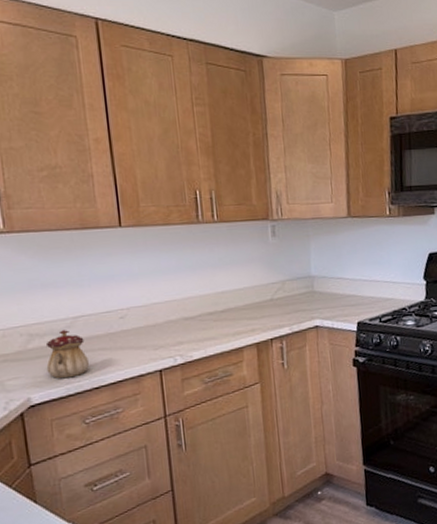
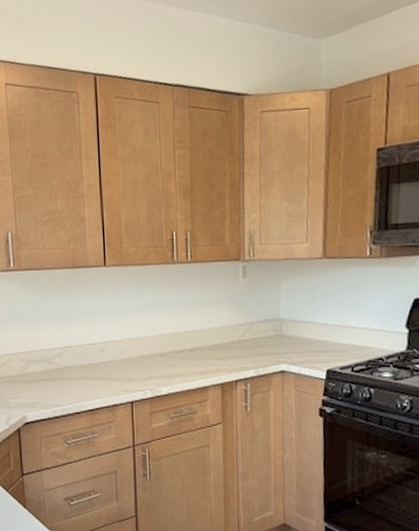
teapot: present [45,330,90,379] -> none [39,358,74,402]

